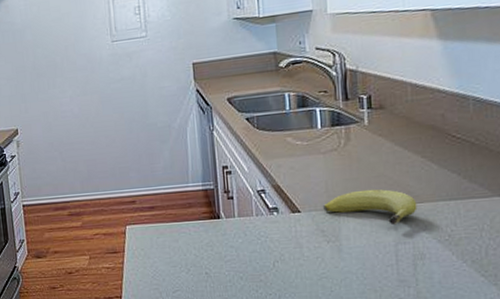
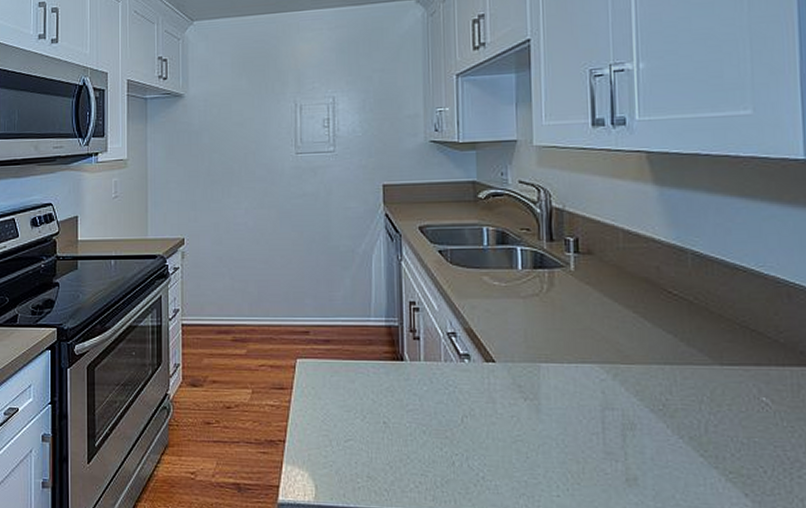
fruit: present [323,189,418,226] -> none [521,343,628,387]

